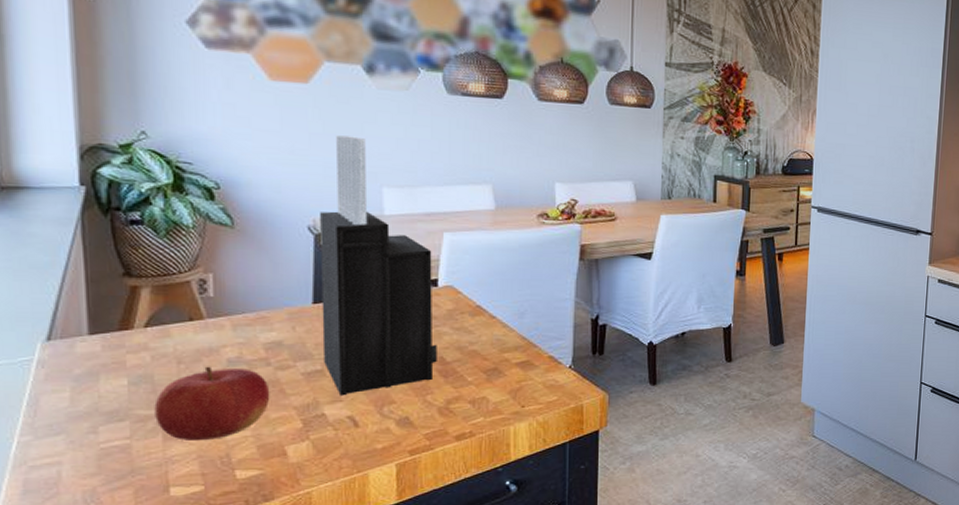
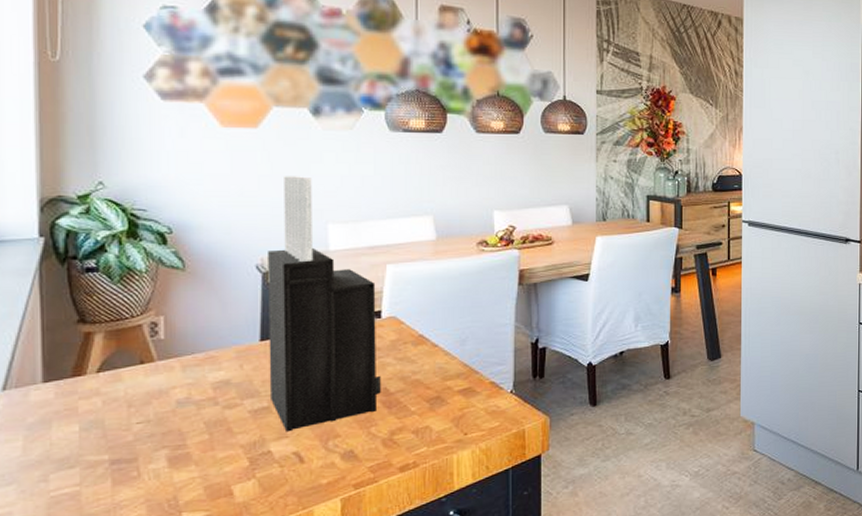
fruit: present [154,366,270,440] -> none [104,408,218,485]

